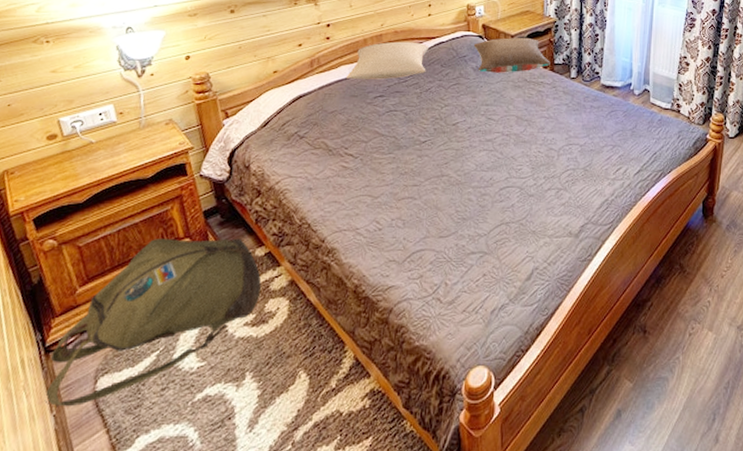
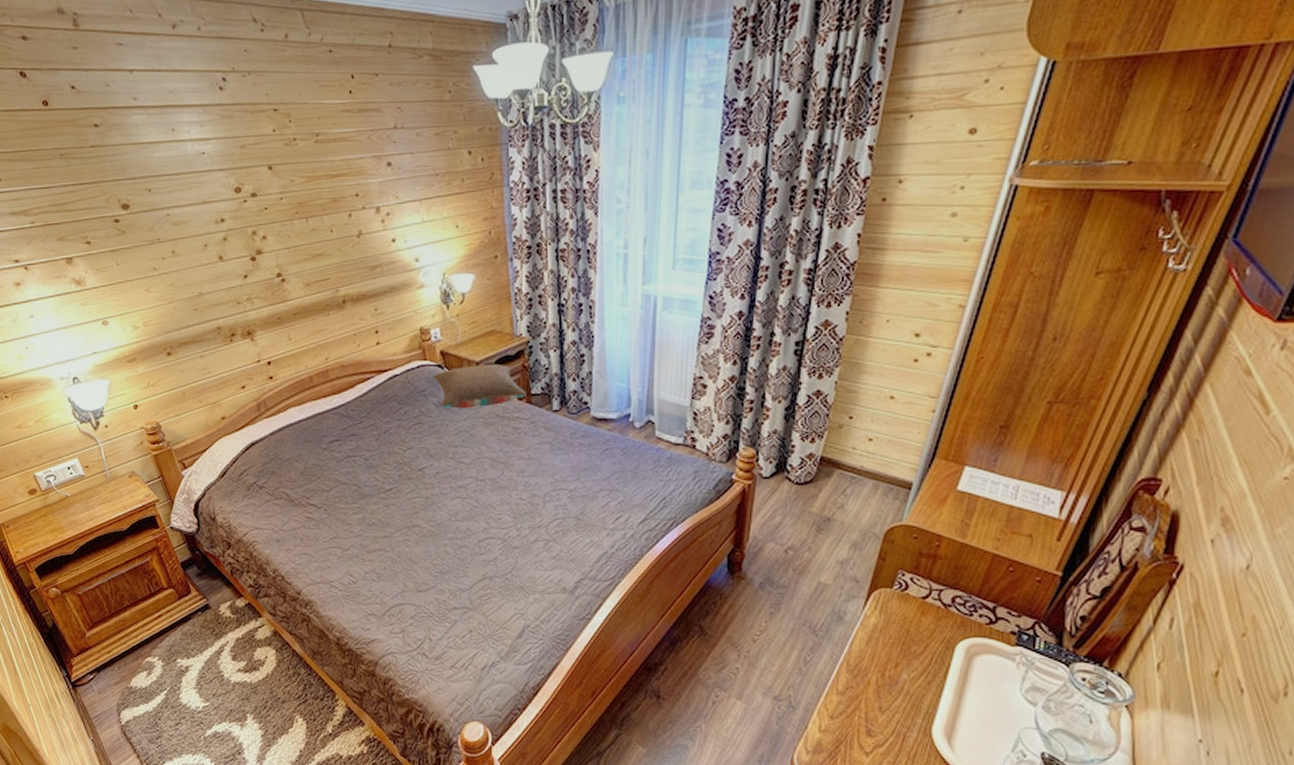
backpack: present [44,238,261,406] -> none [78,589,247,733]
pillow: present [347,41,430,80] -> none [297,377,382,422]

